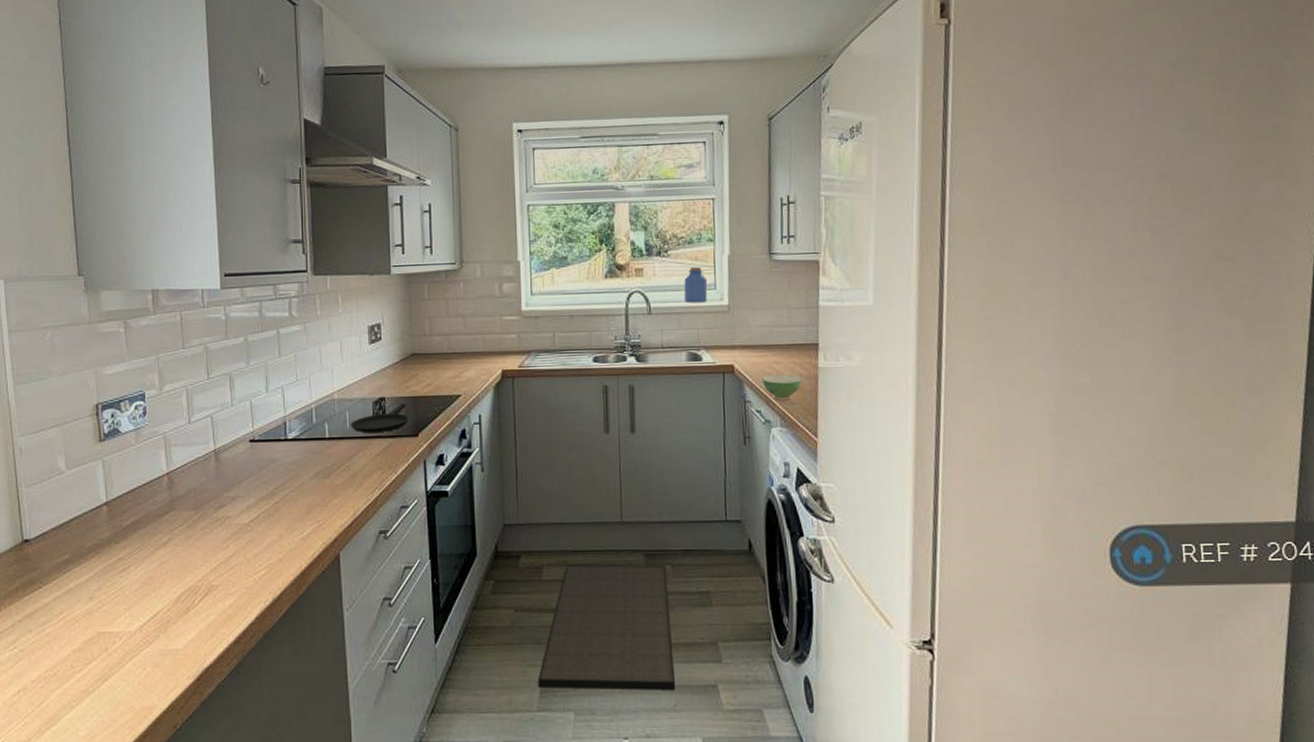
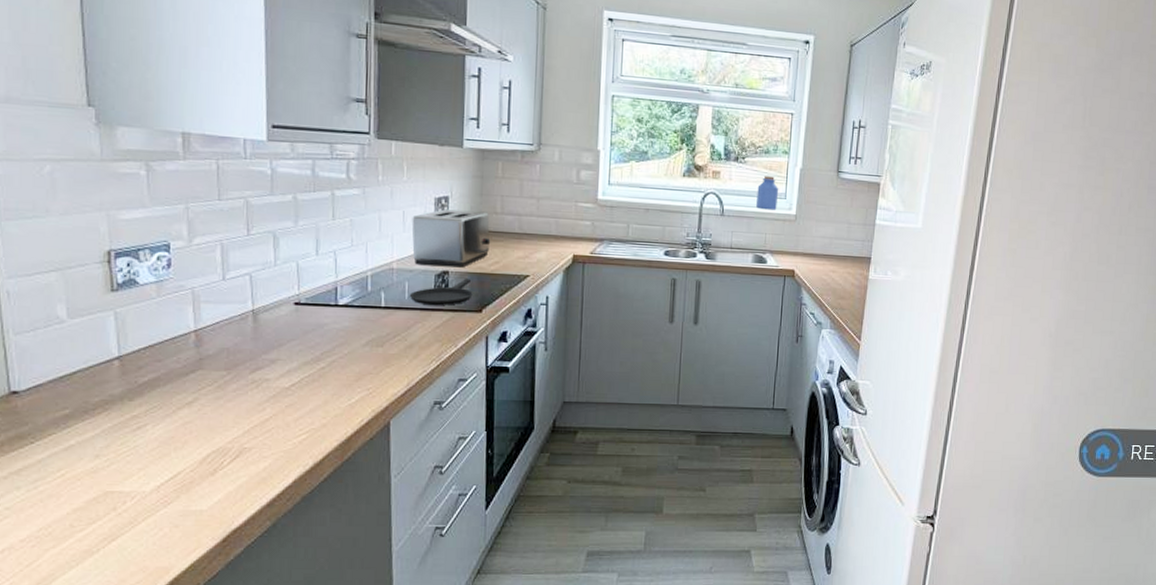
toaster: none [348,335,422,394] -> present [411,209,491,268]
doormat: present [538,564,676,690] -> none [585,441,715,554]
bowl: present [761,374,803,401] -> none [818,281,854,306]

